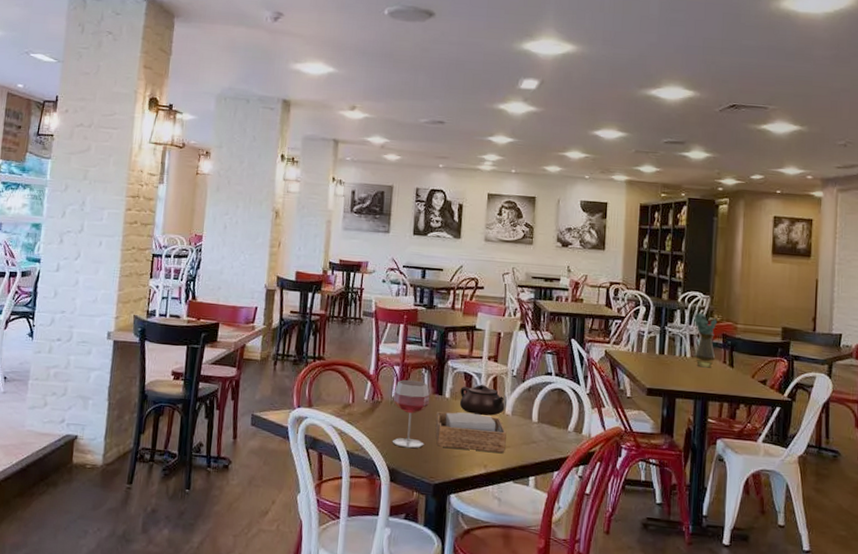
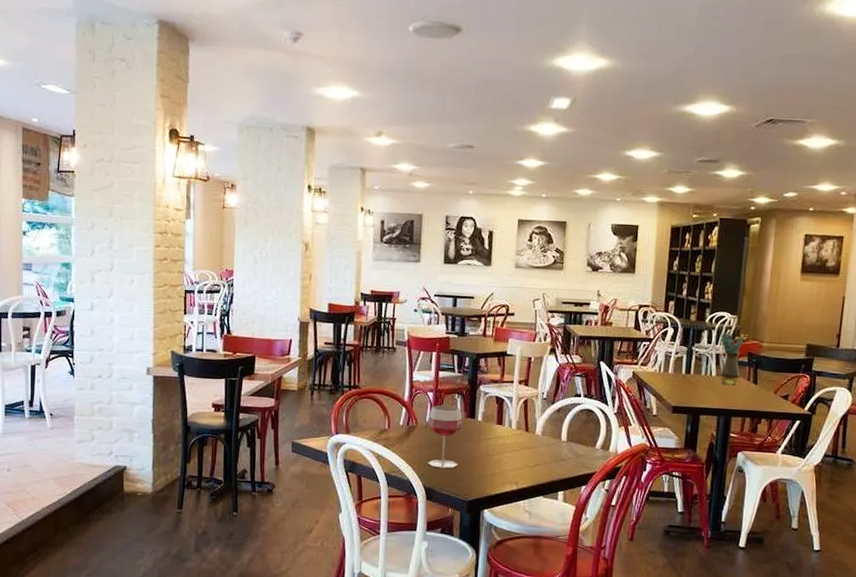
napkin holder: present [435,411,507,453] -> none [468,433,537,470]
teapot: present [459,384,505,416] -> none [491,407,535,437]

